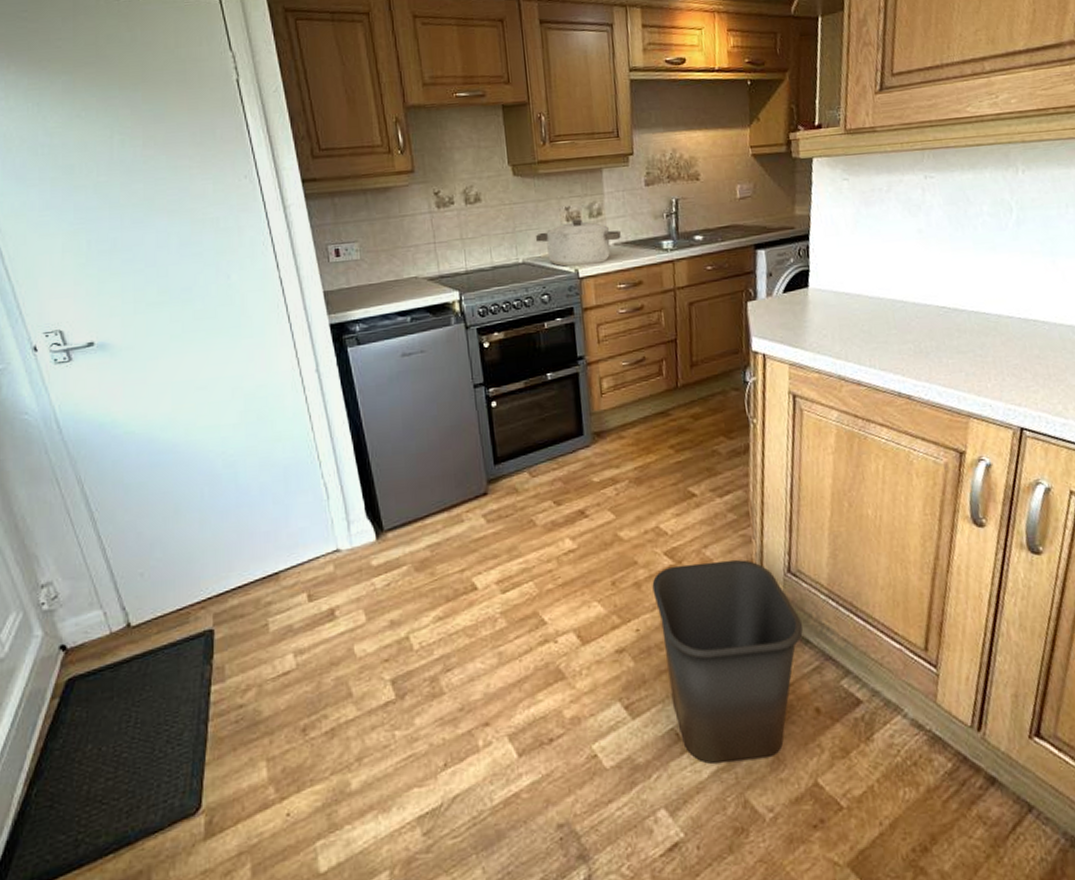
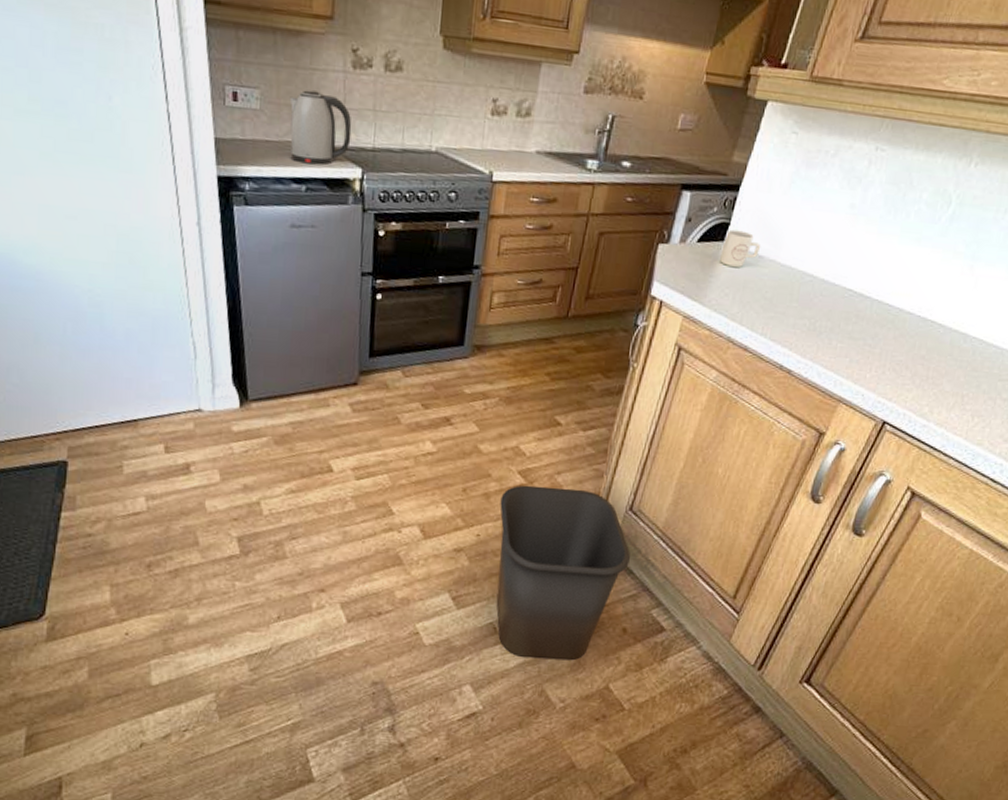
kettle: none [385,233,445,298] -> present [289,90,352,166]
cooking pot: present [535,219,621,267] -> none [453,114,546,171]
mug: none [808,274,845,310] -> present [720,229,761,268]

